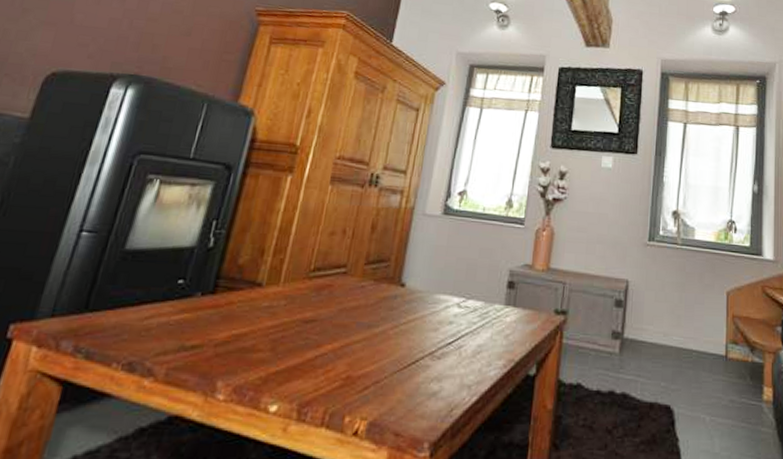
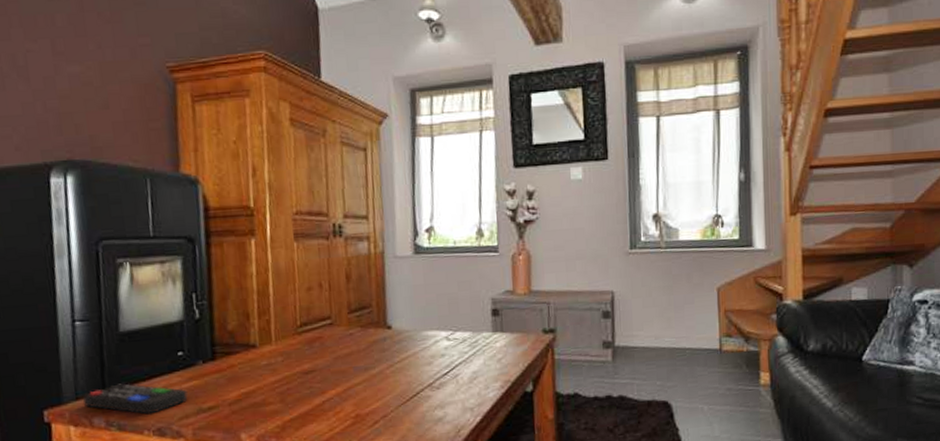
remote control: none [58,305,175,345] -> present [83,383,188,415]

